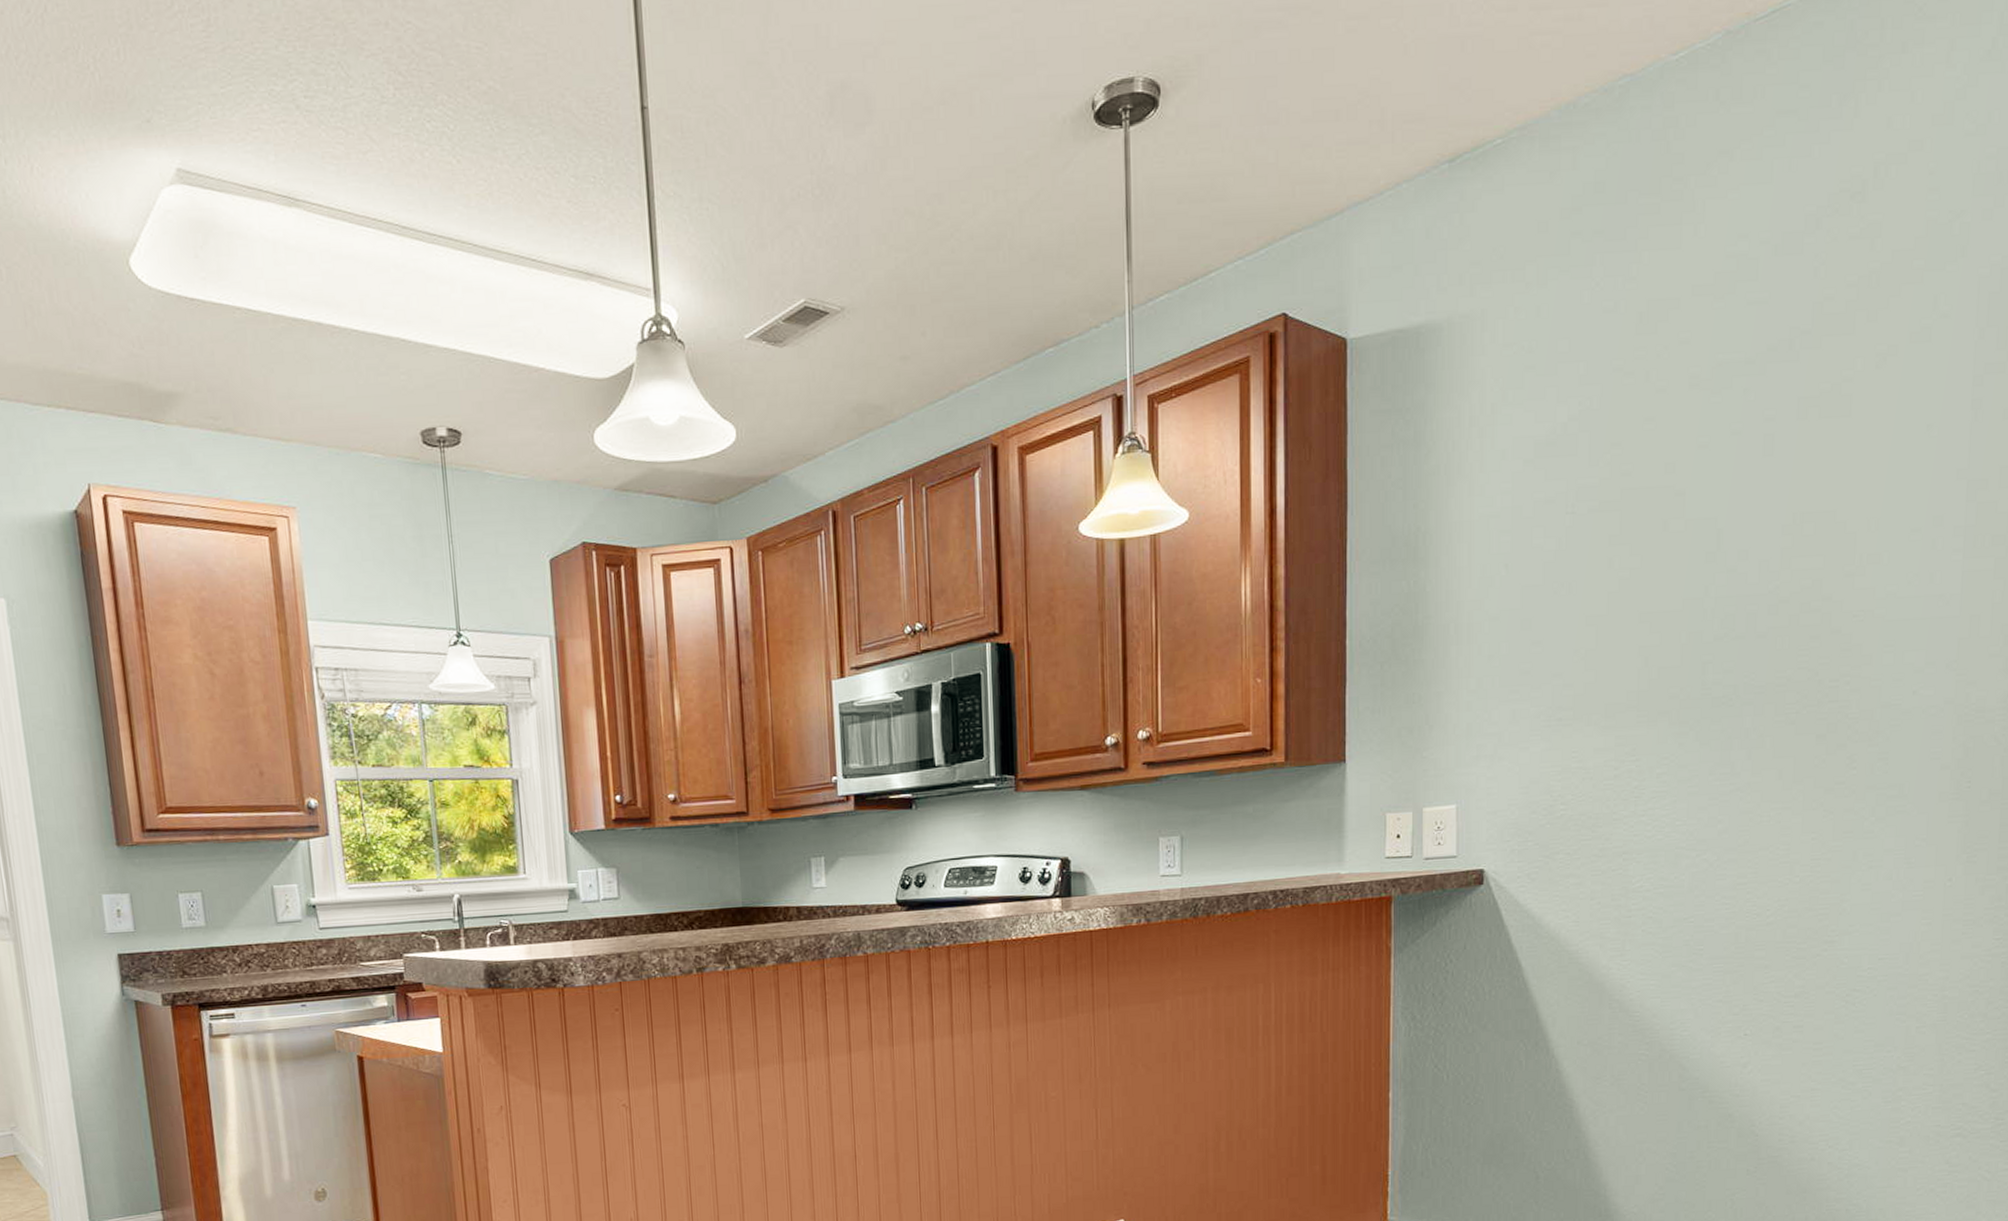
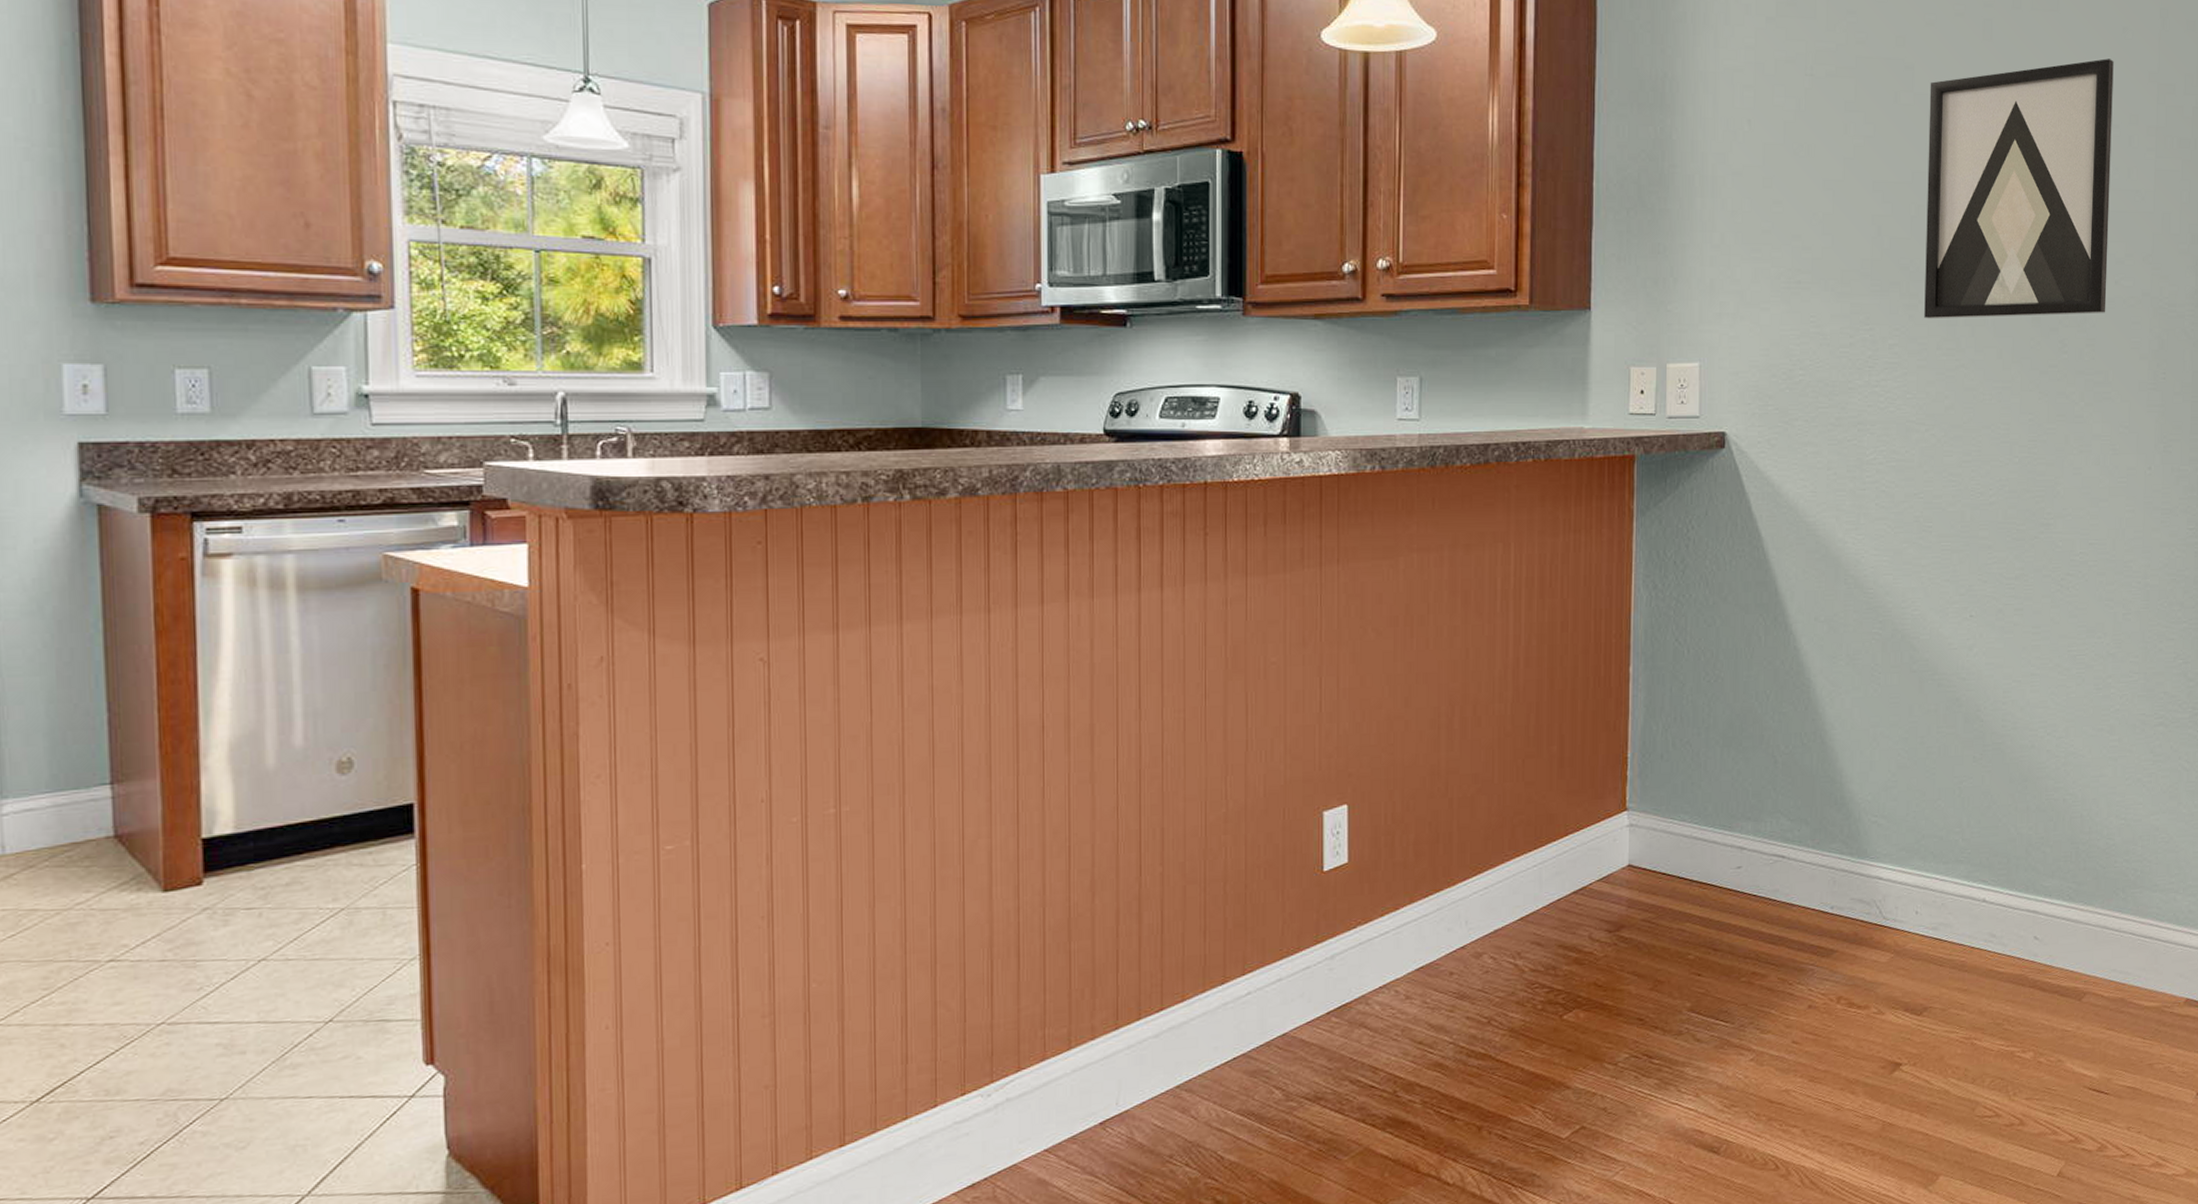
wall art: none [1695,460,1915,746] -> present [1924,58,2114,319]

